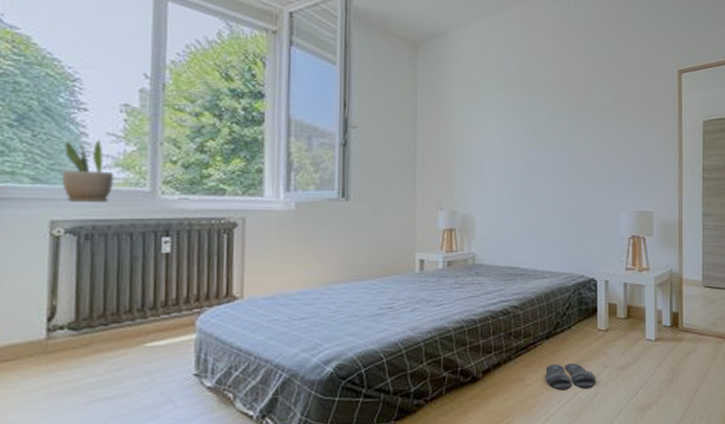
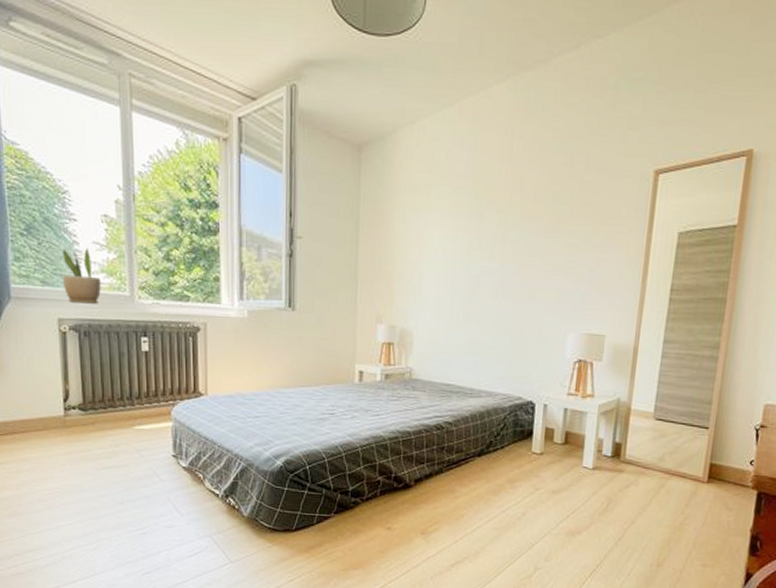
slippers: present [544,362,595,391] -> none [473,480,525,508]

